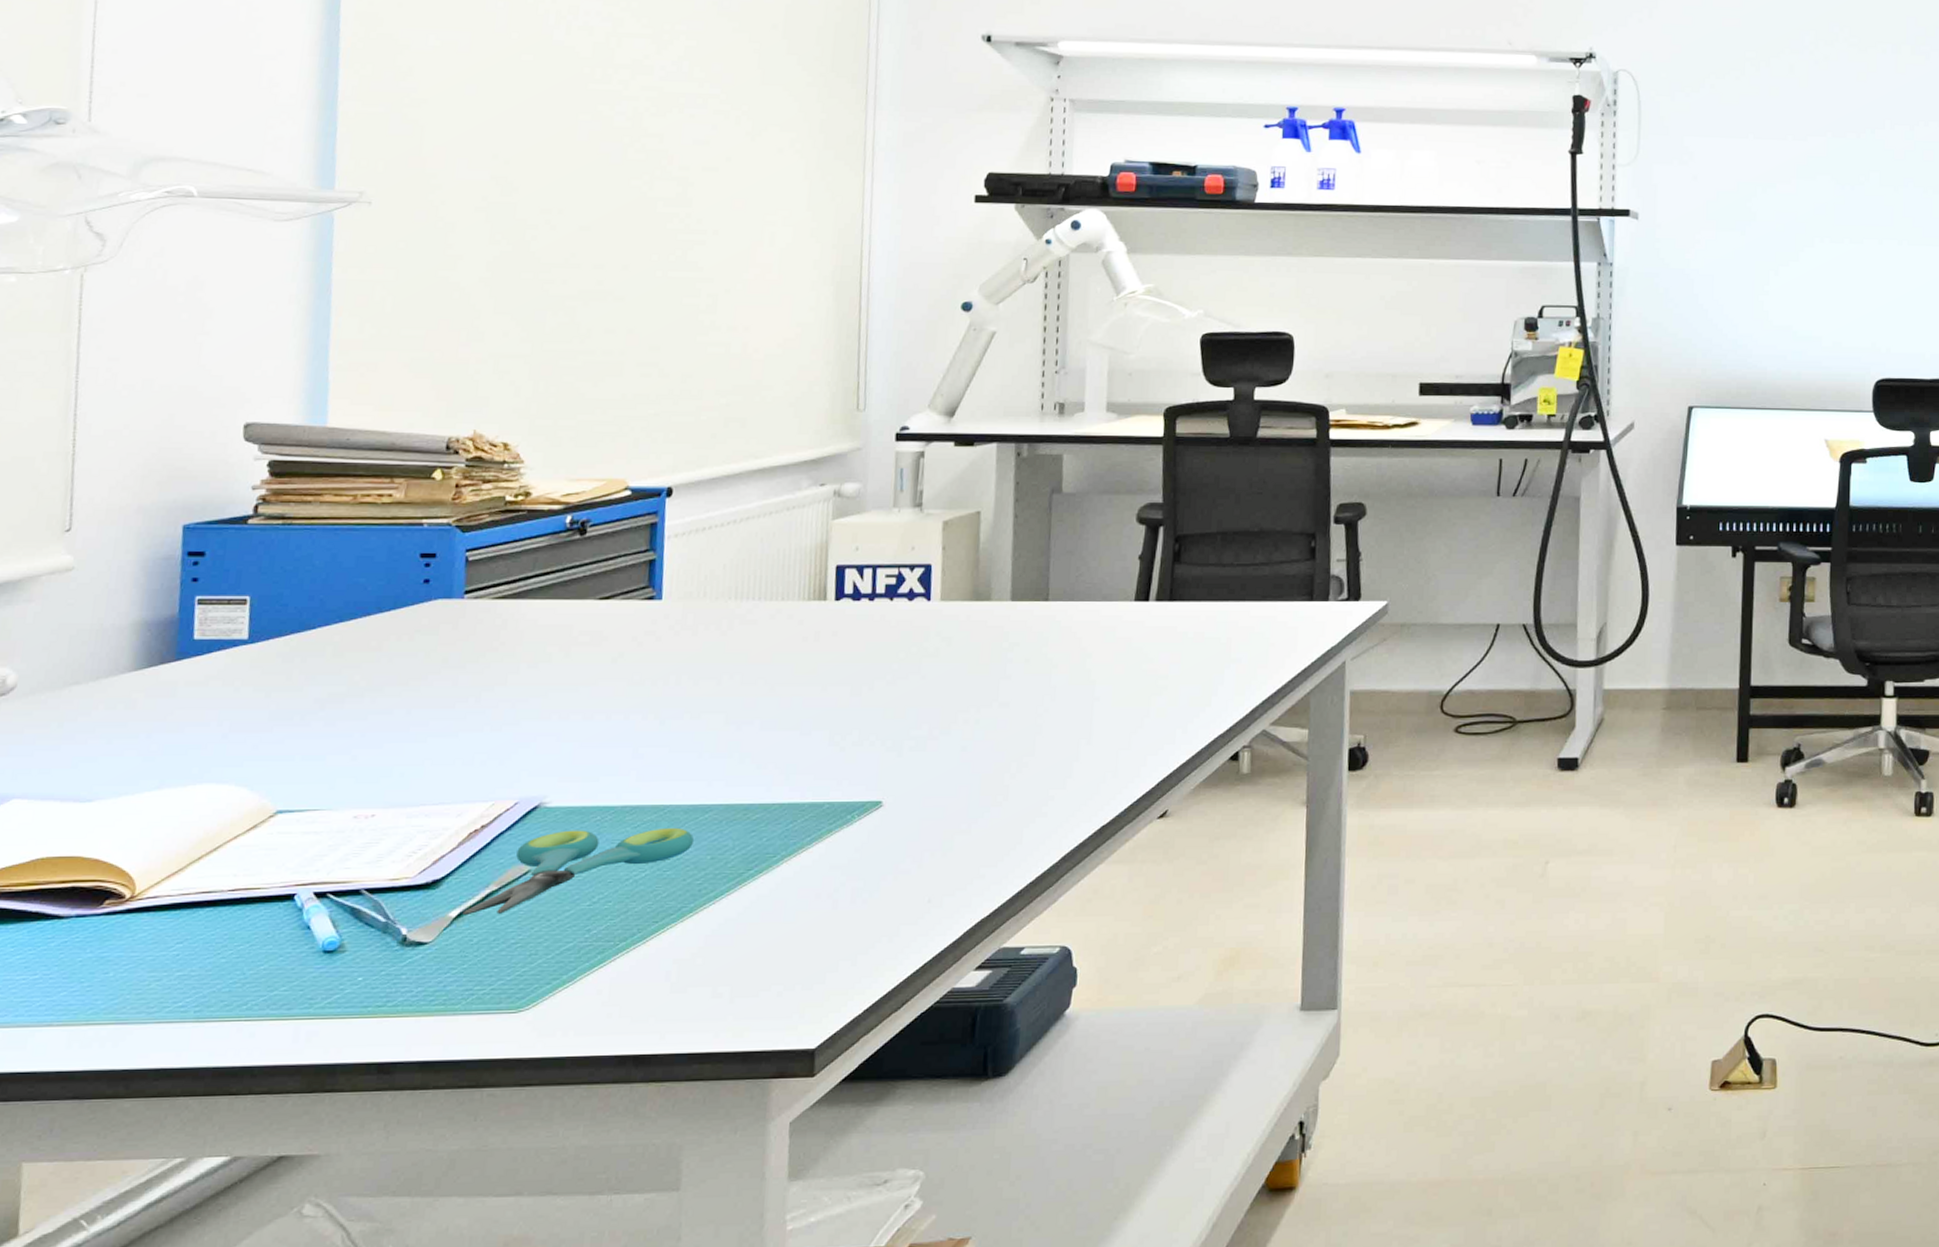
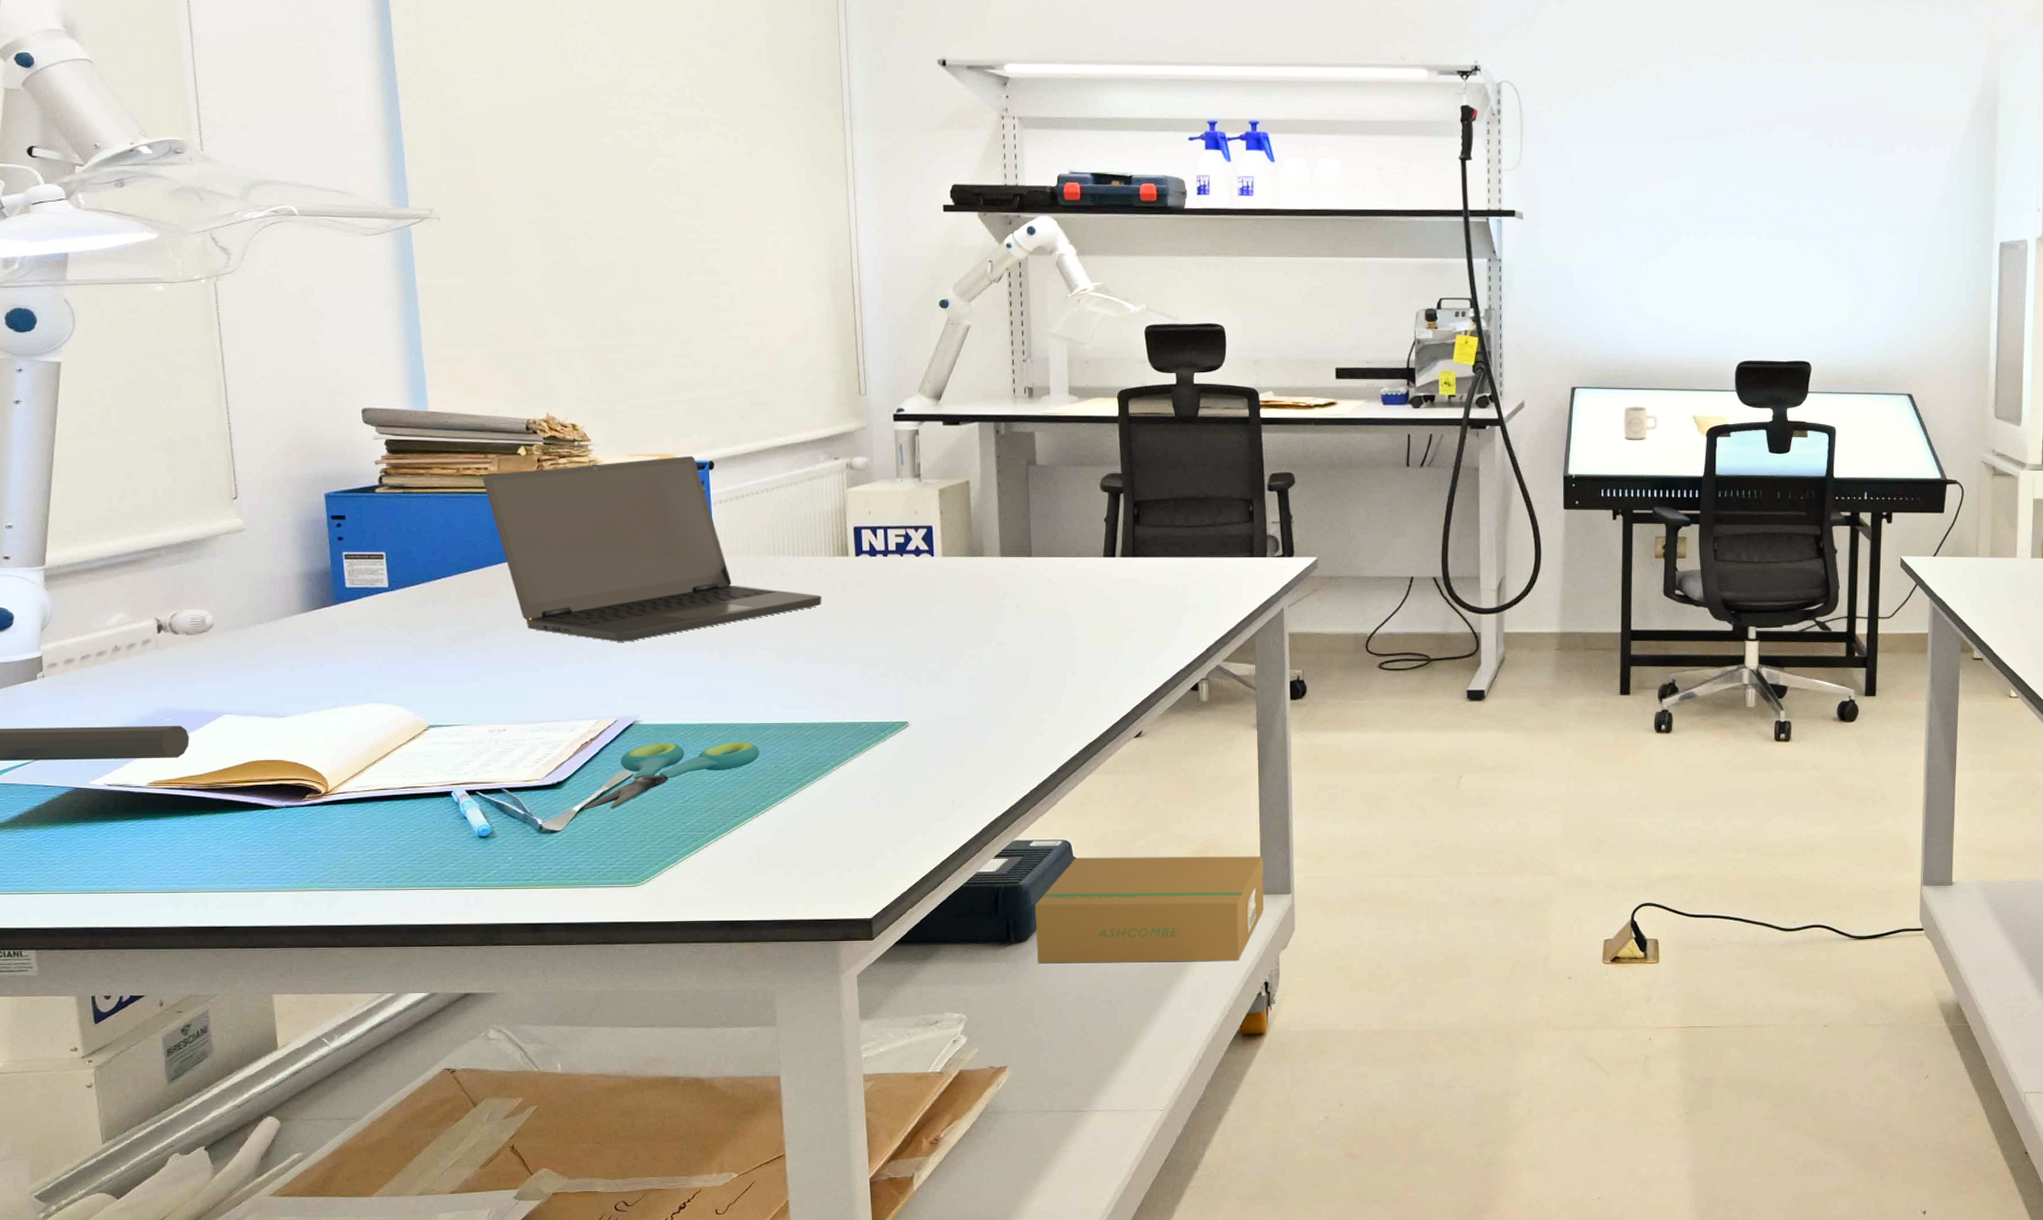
laptop: none [384,480,789,705] -> present [482,455,822,642]
box: none [1019,963,1306,1102] -> present [1036,856,1265,963]
mug: none [1746,427,1785,466] -> present [1623,405,1658,440]

